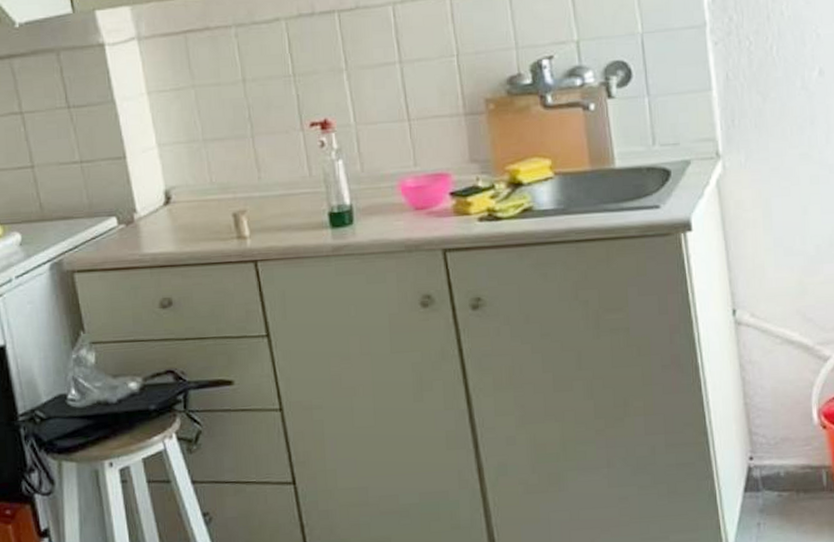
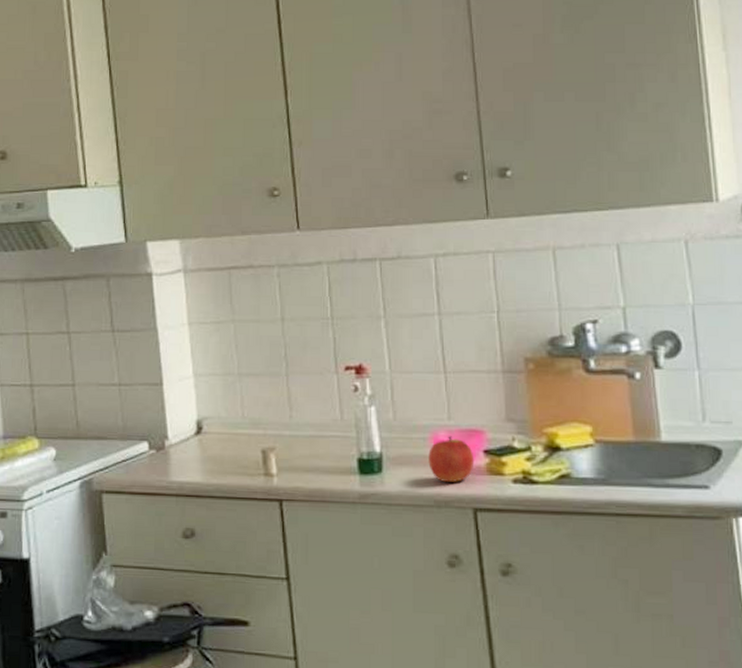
apple: none [397,182,442,227] -> present [428,436,474,482]

